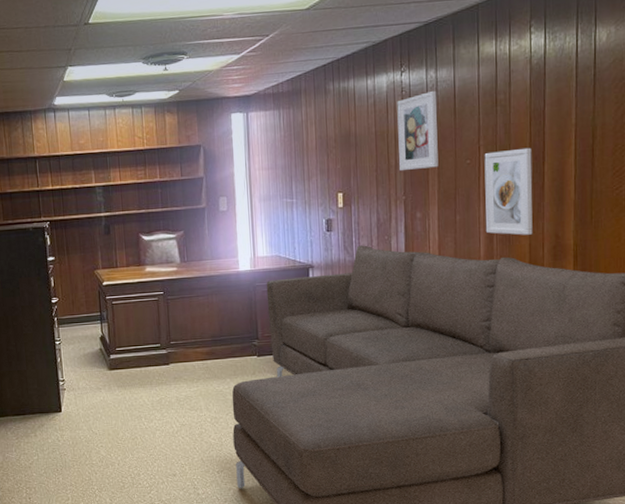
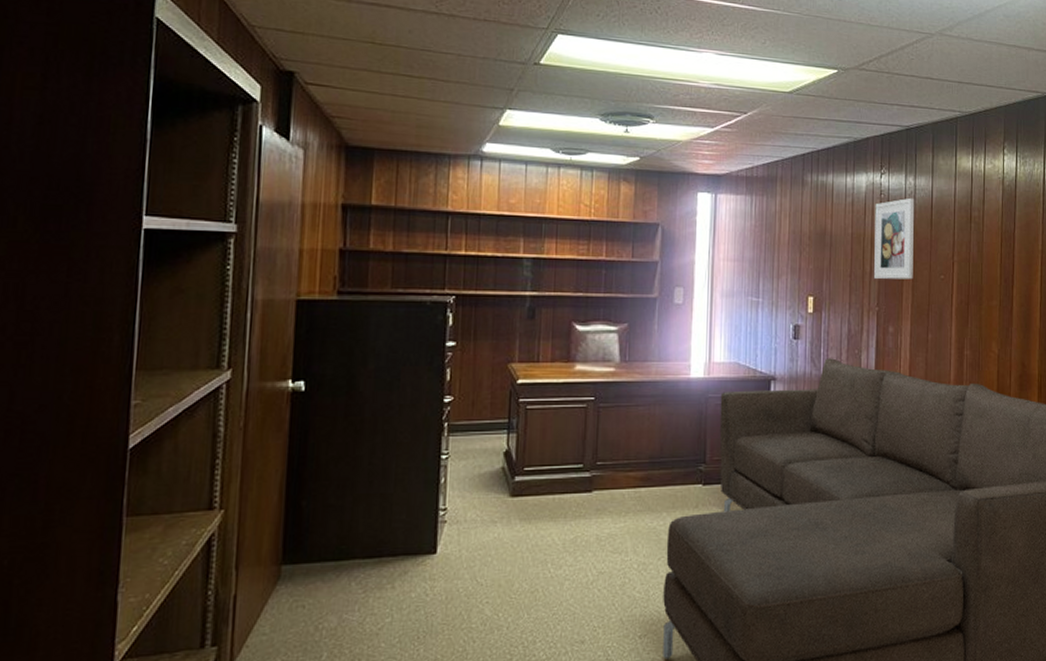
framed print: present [484,147,533,236] -> none [956,269,1002,361]

